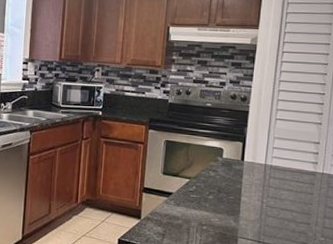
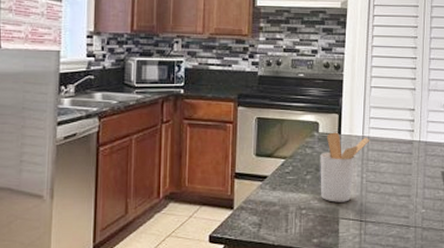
utensil holder: none [221,158,273,223] -> present [320,132,370,202]

